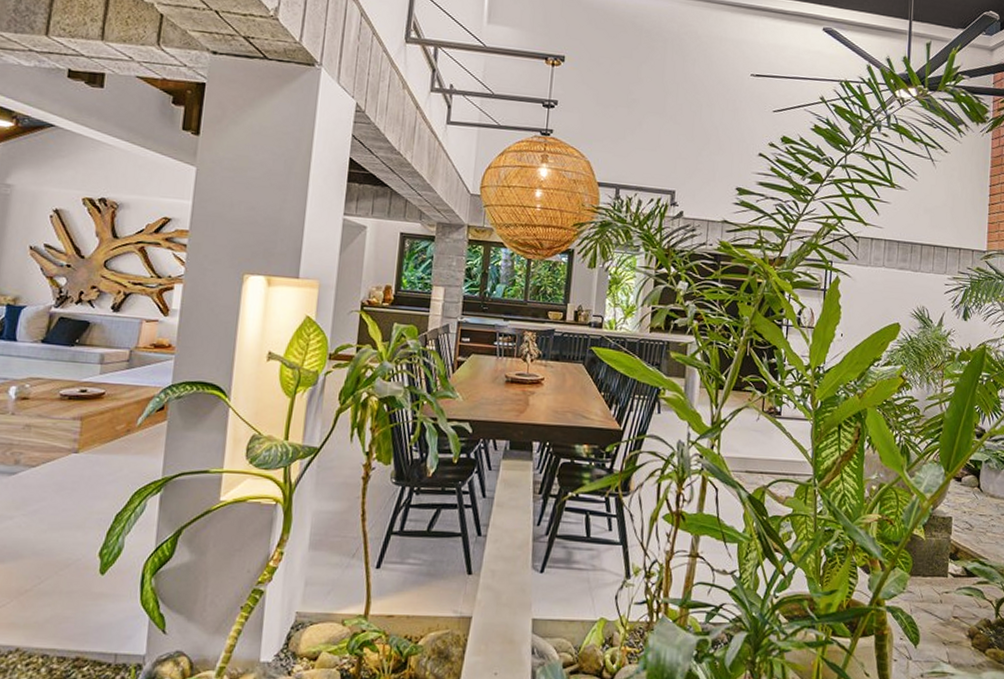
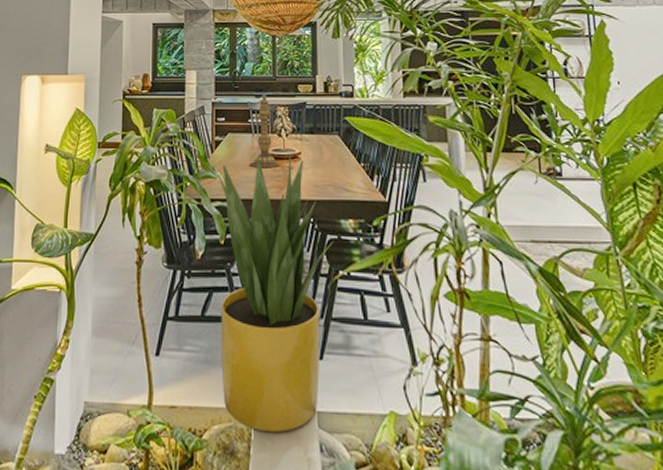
planter: none [442,379,567,638] -> present [218,154,335,433]
candlestick: none [491,317,523,392] -> present [249,93,281,168]

